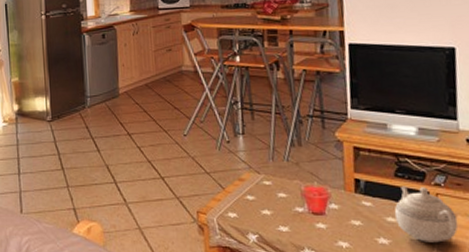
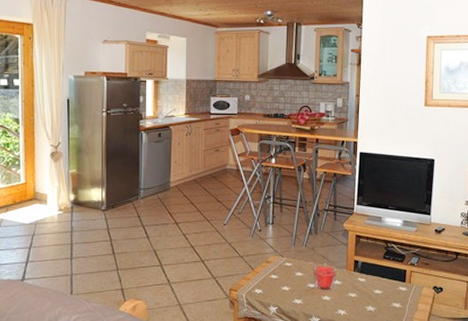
teapot: present [394,186,459,243] -> none [380,265,424,309]

